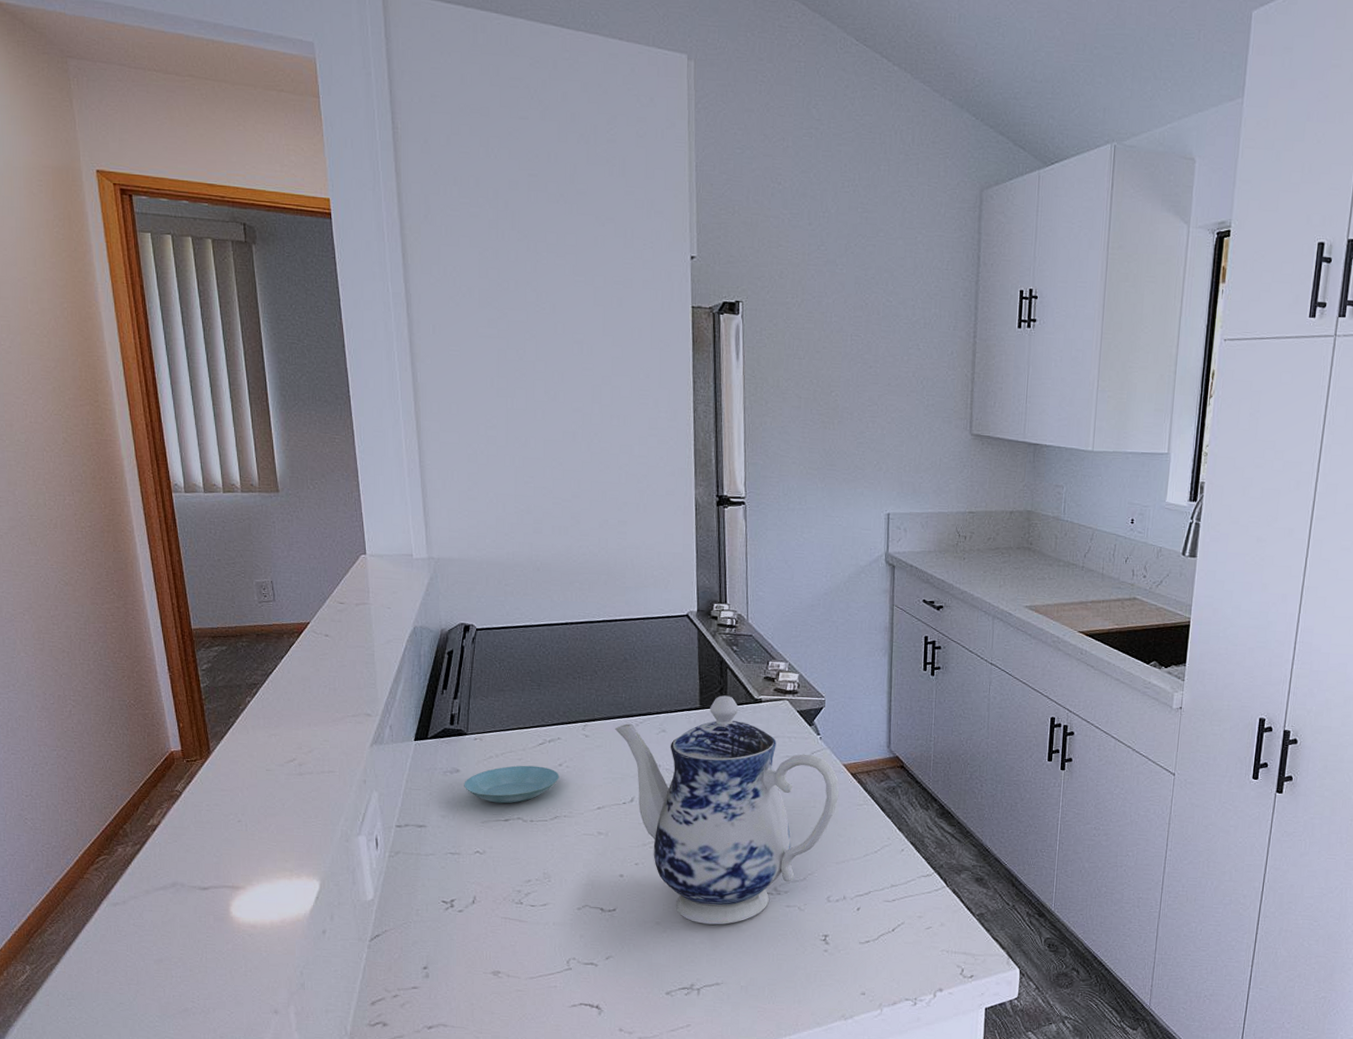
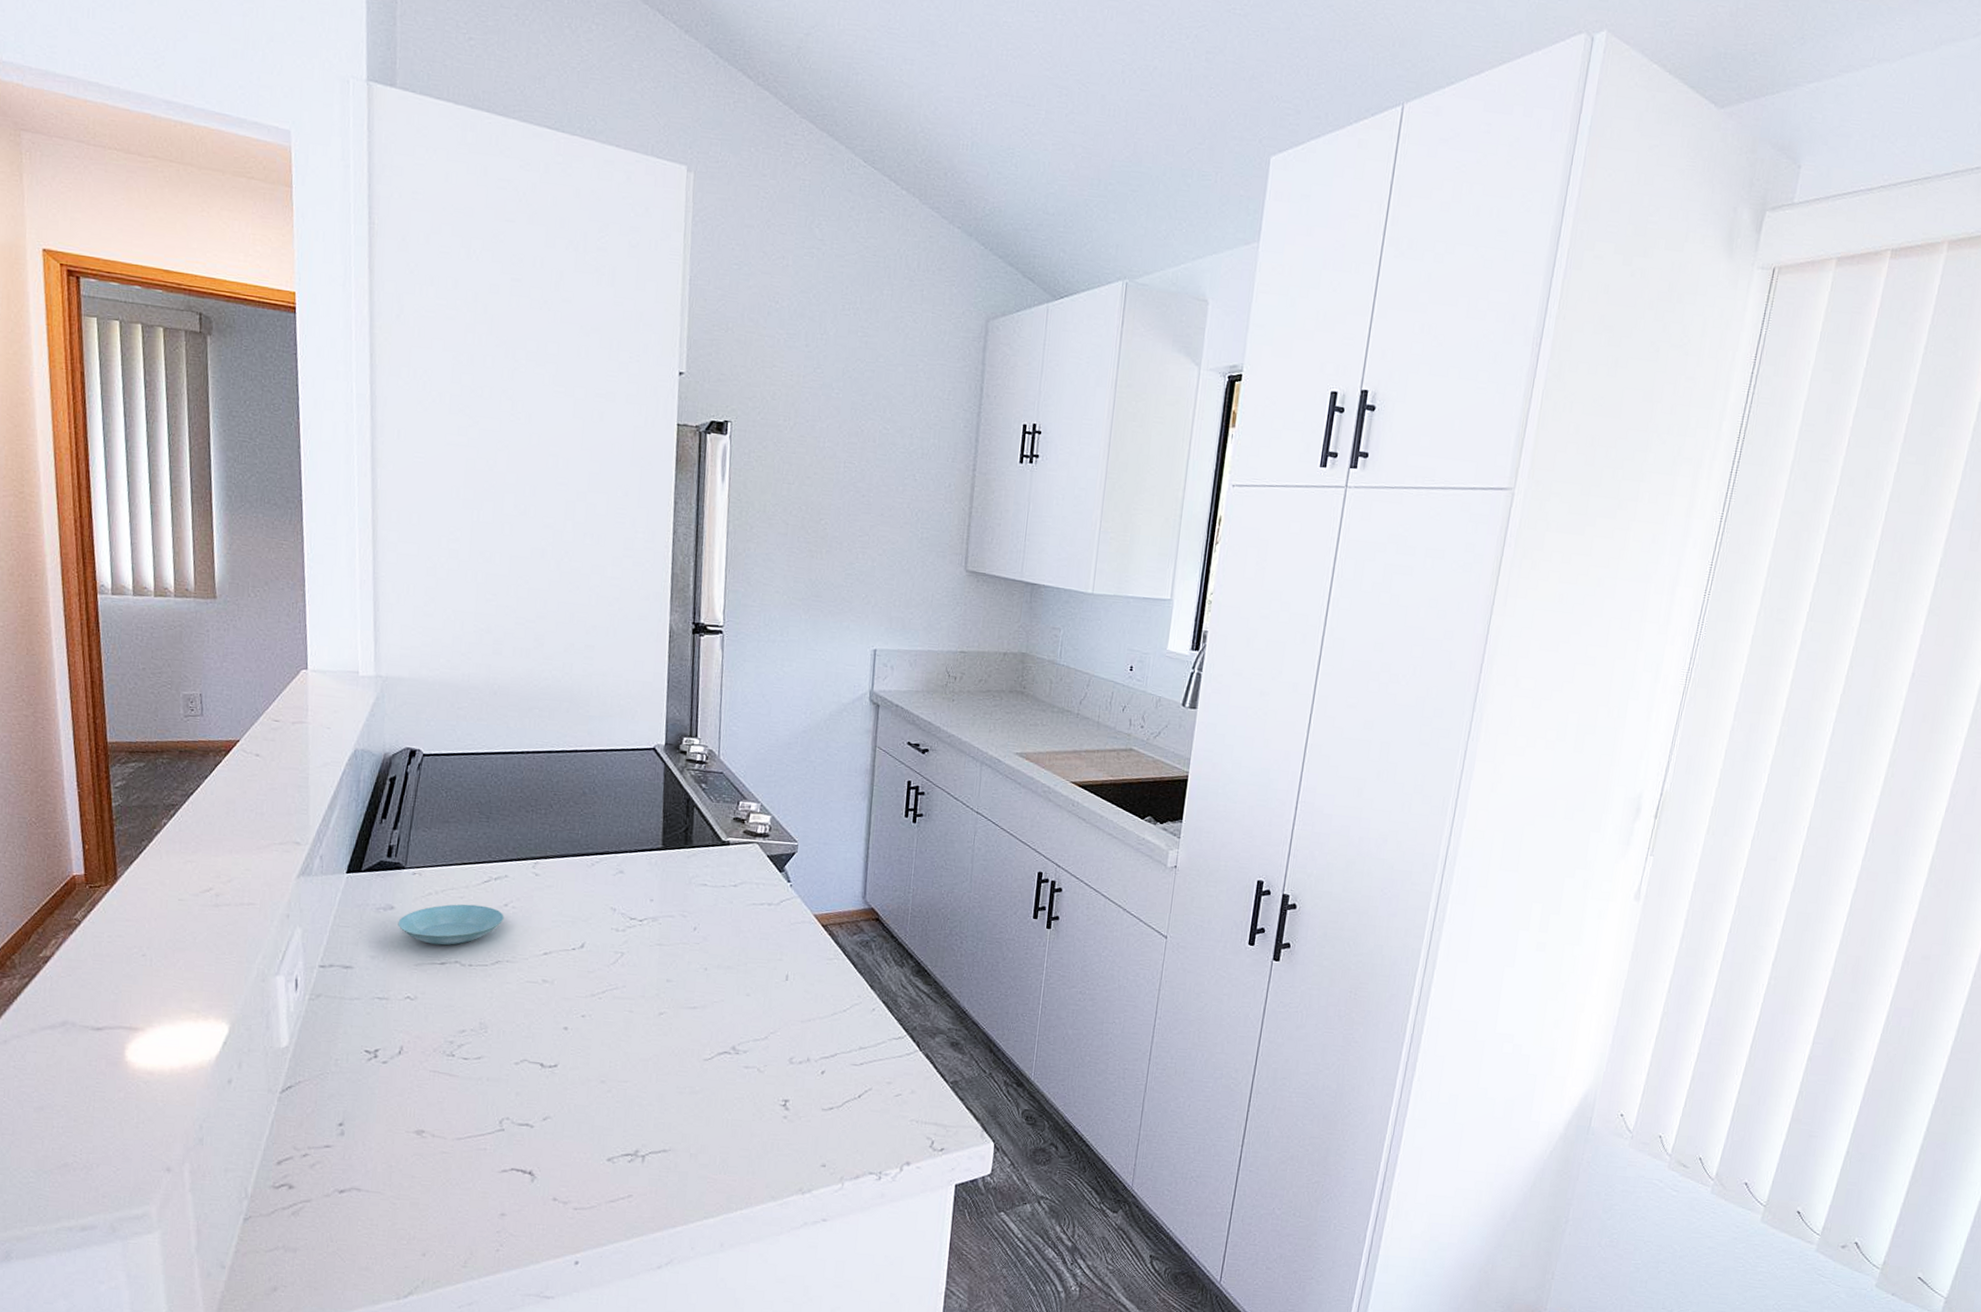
teapot: present [614,695,839,925] -> none [567,836,808,1086]

